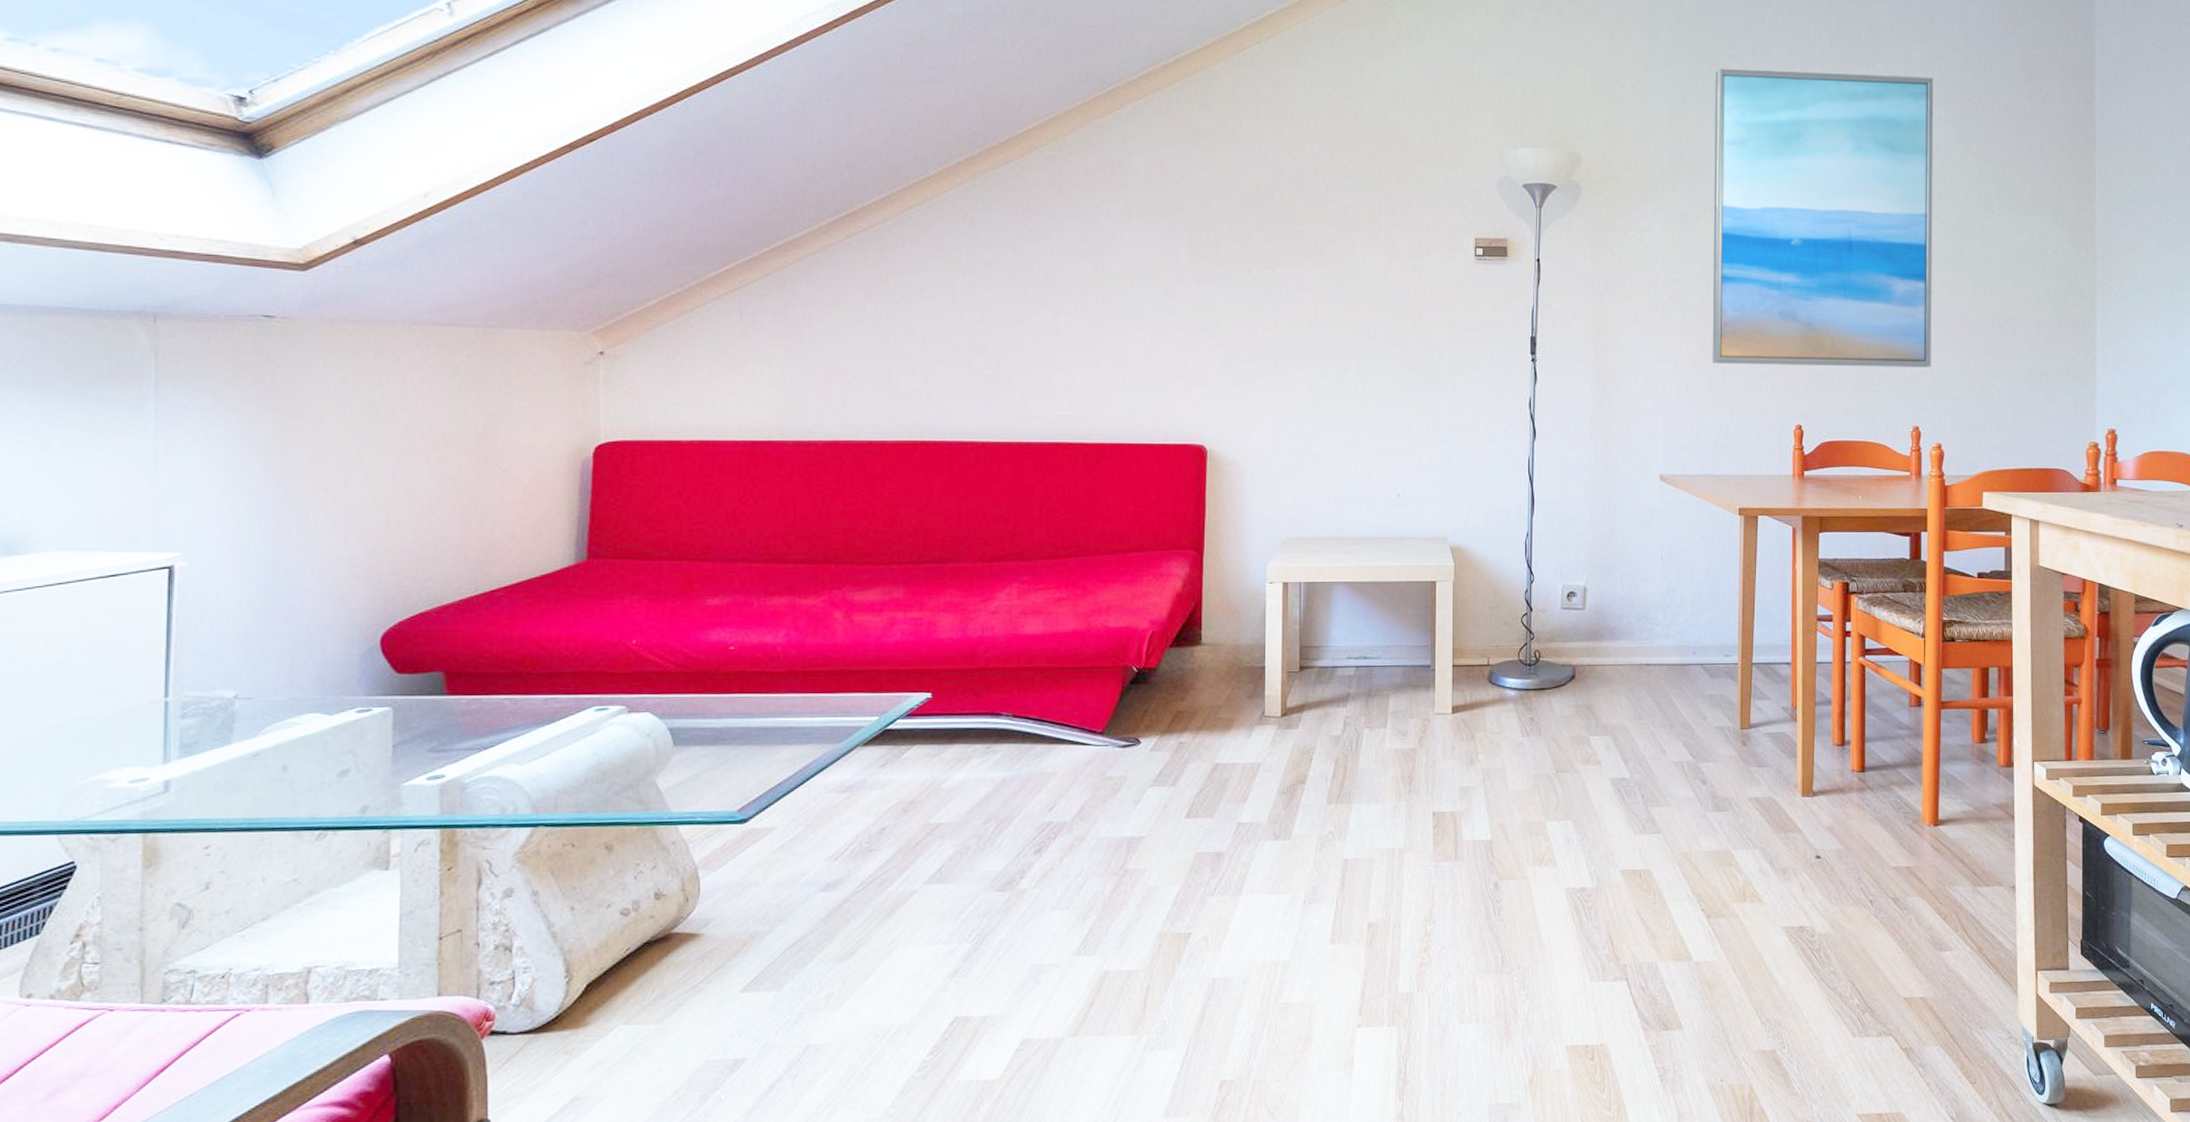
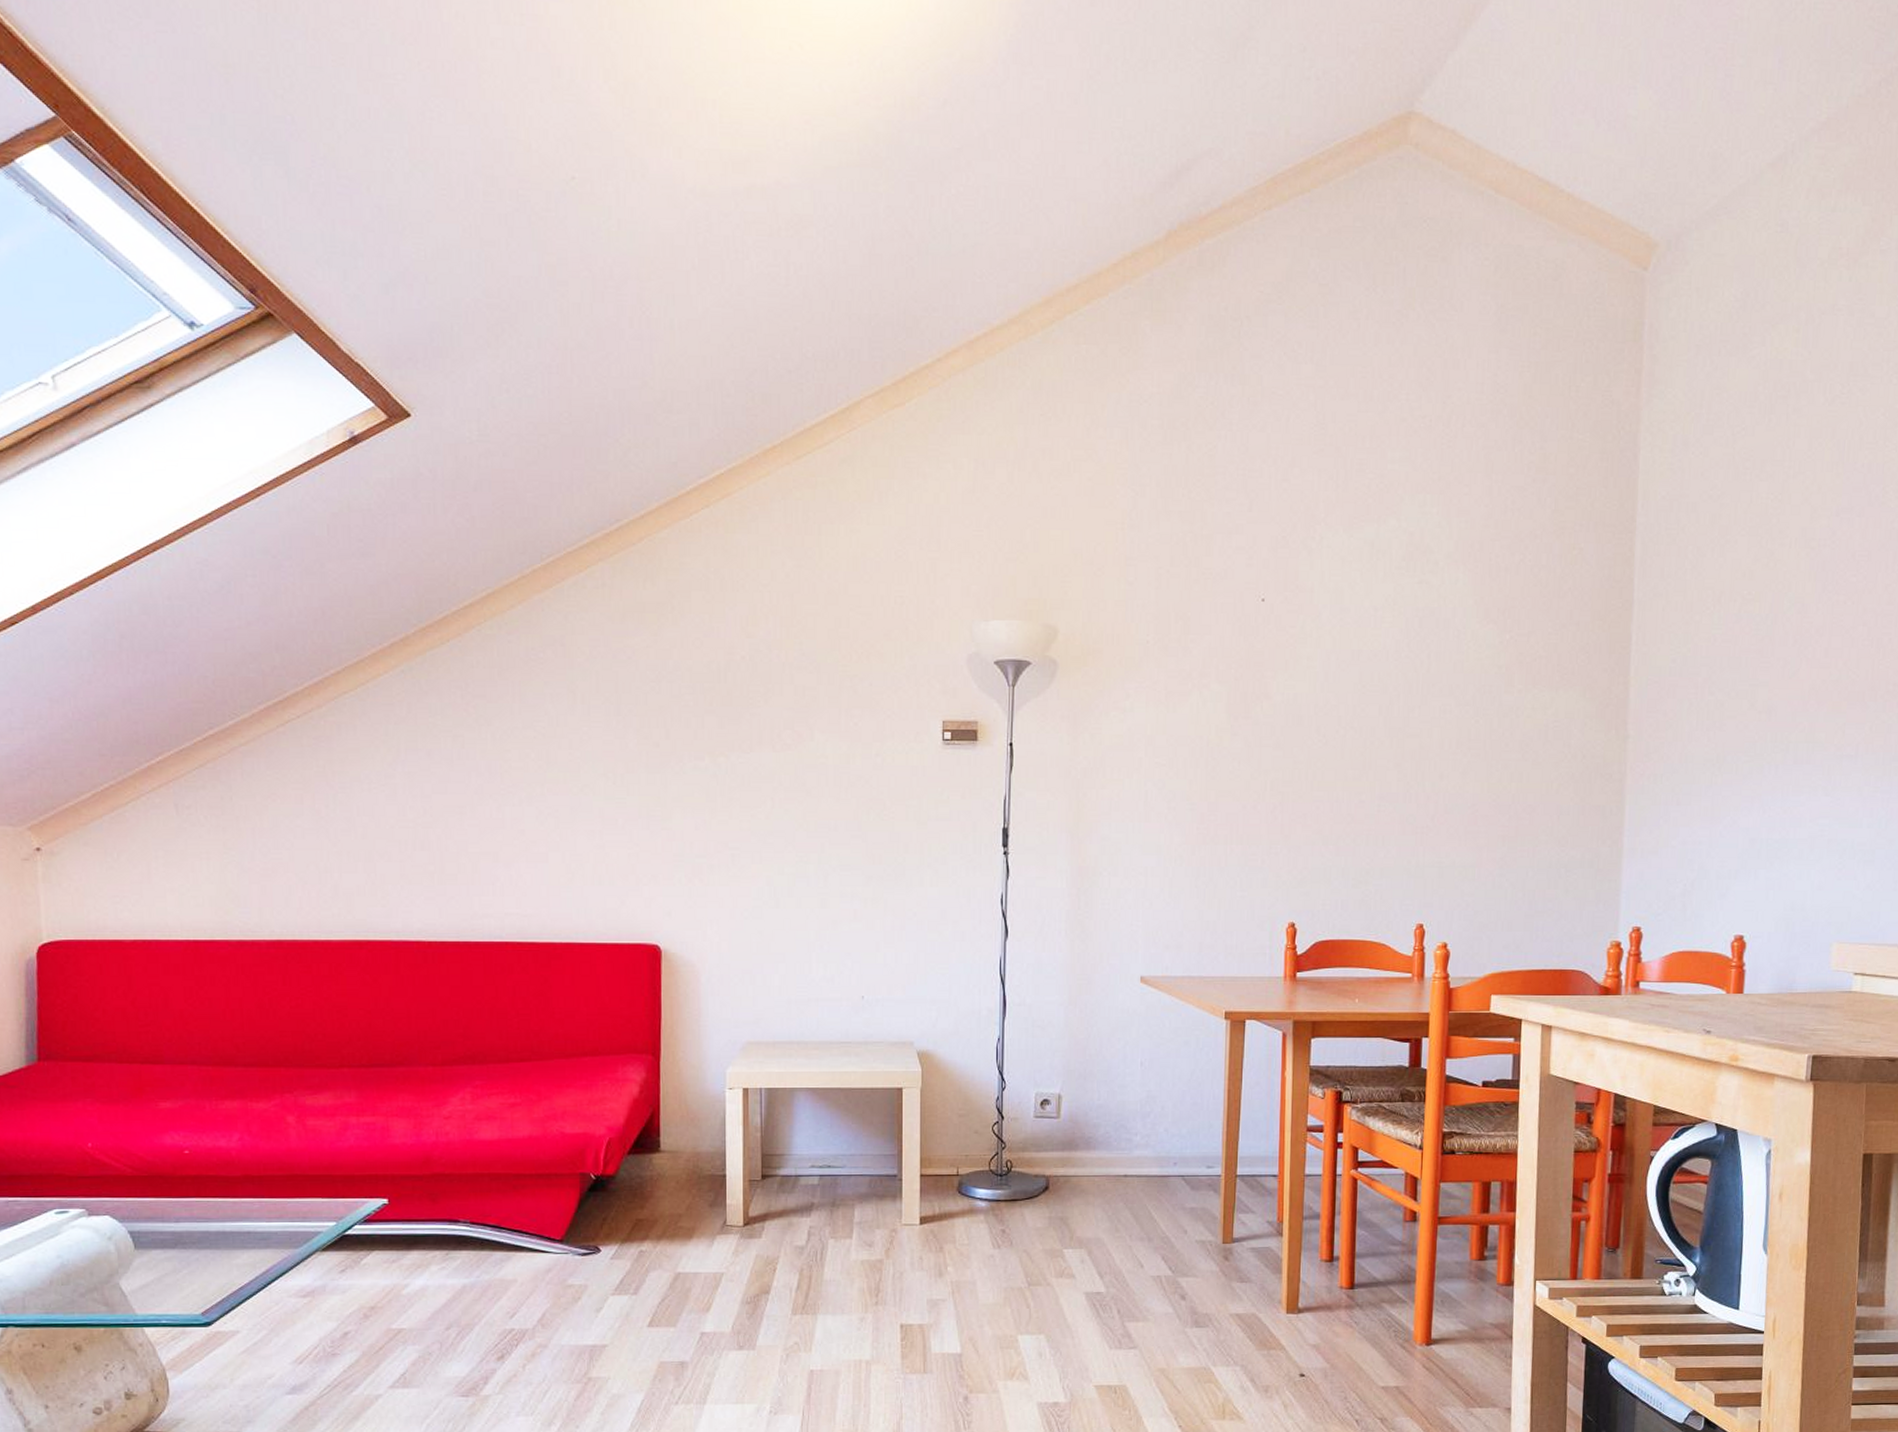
wall art: present [1712,69,1934,368] -> none [1198,528,1452,860]

